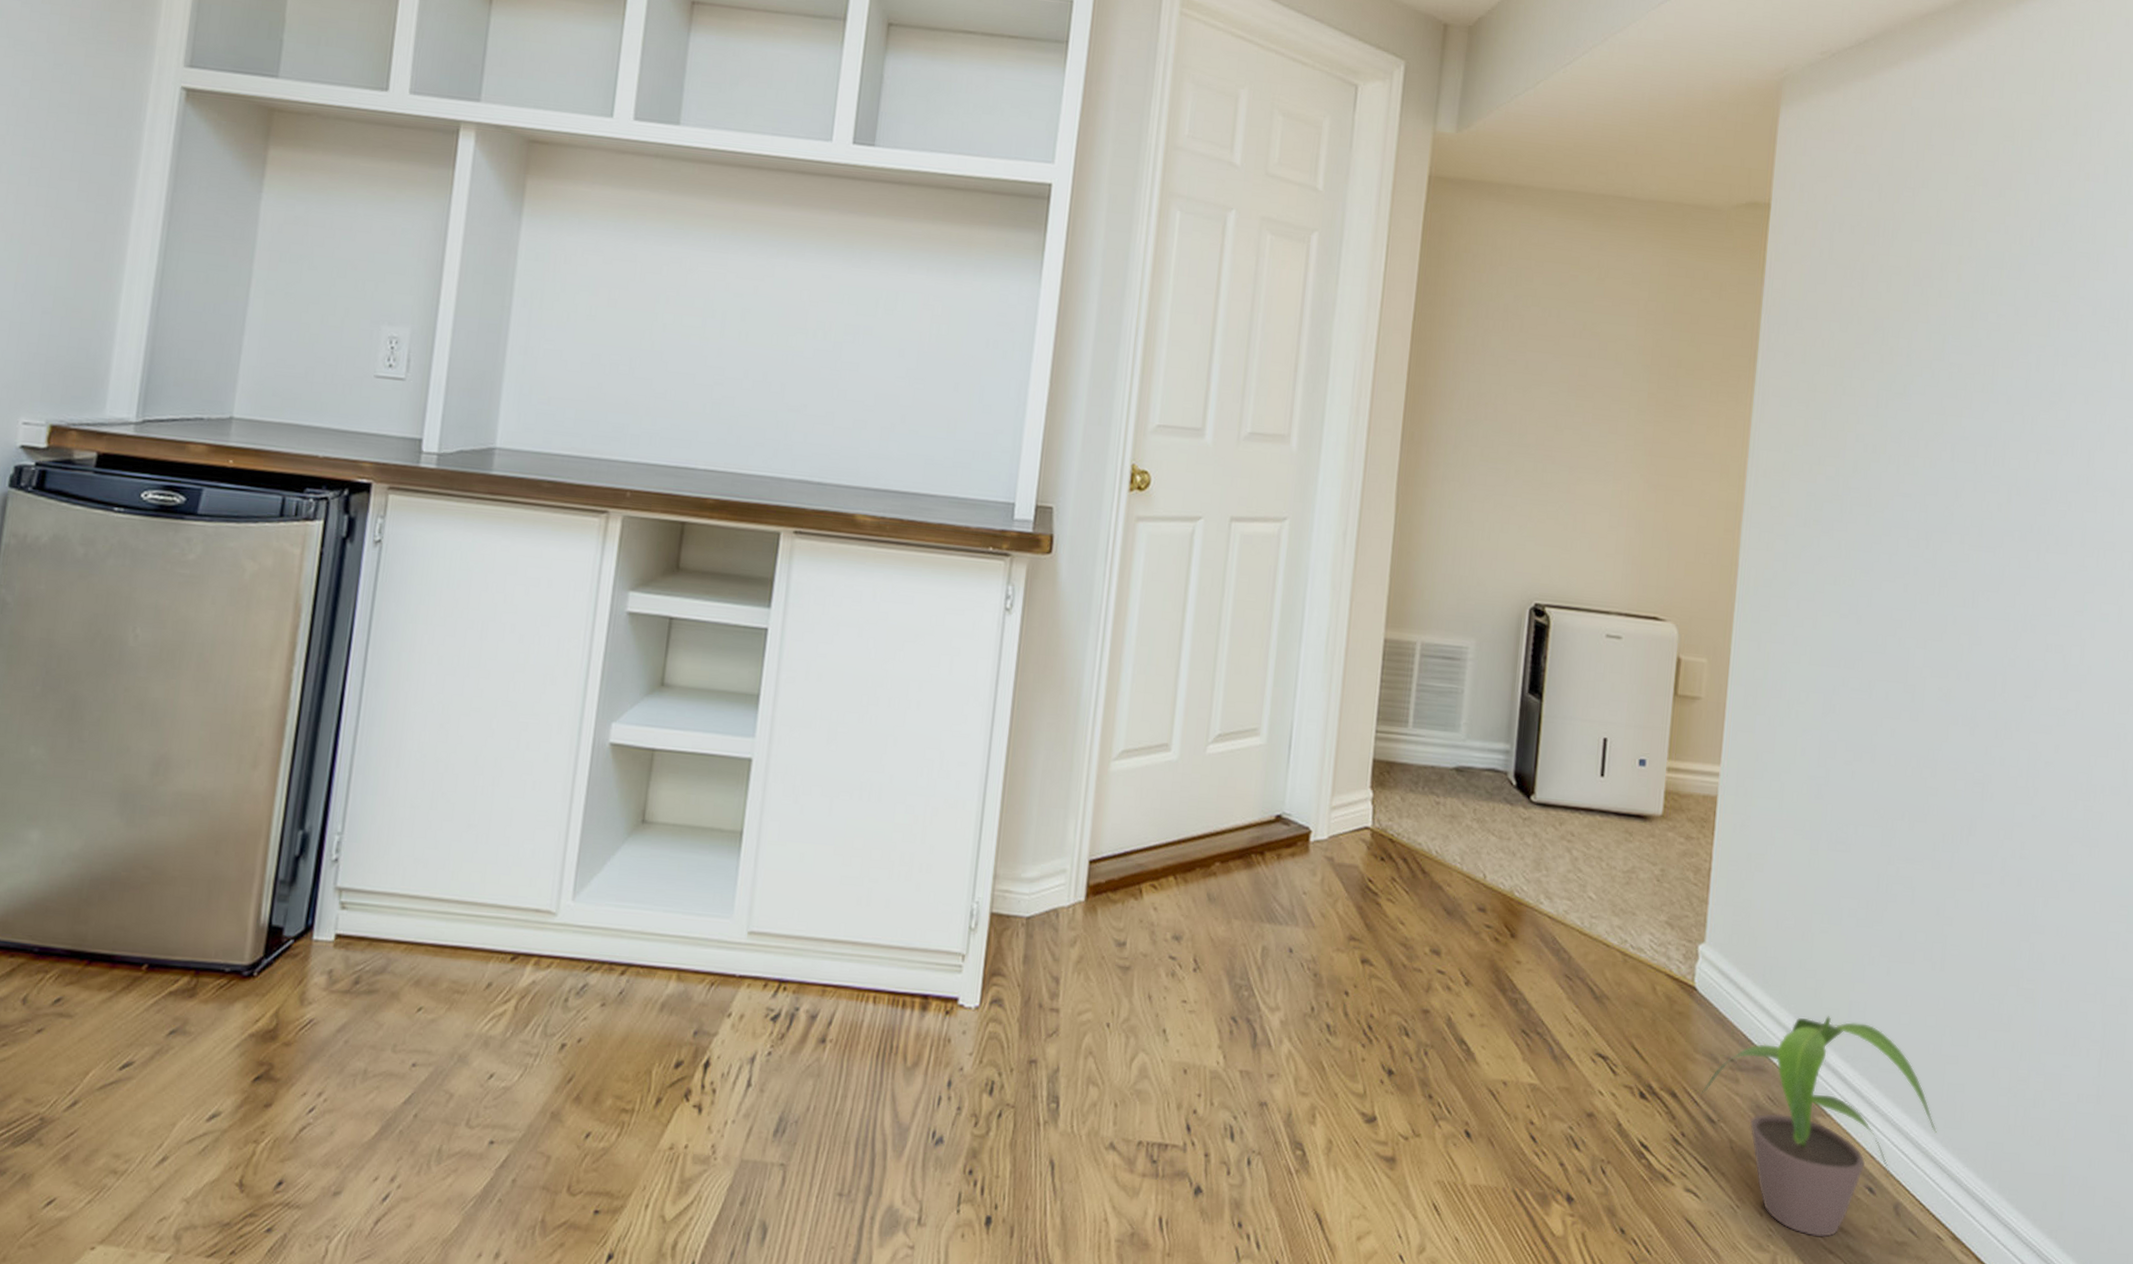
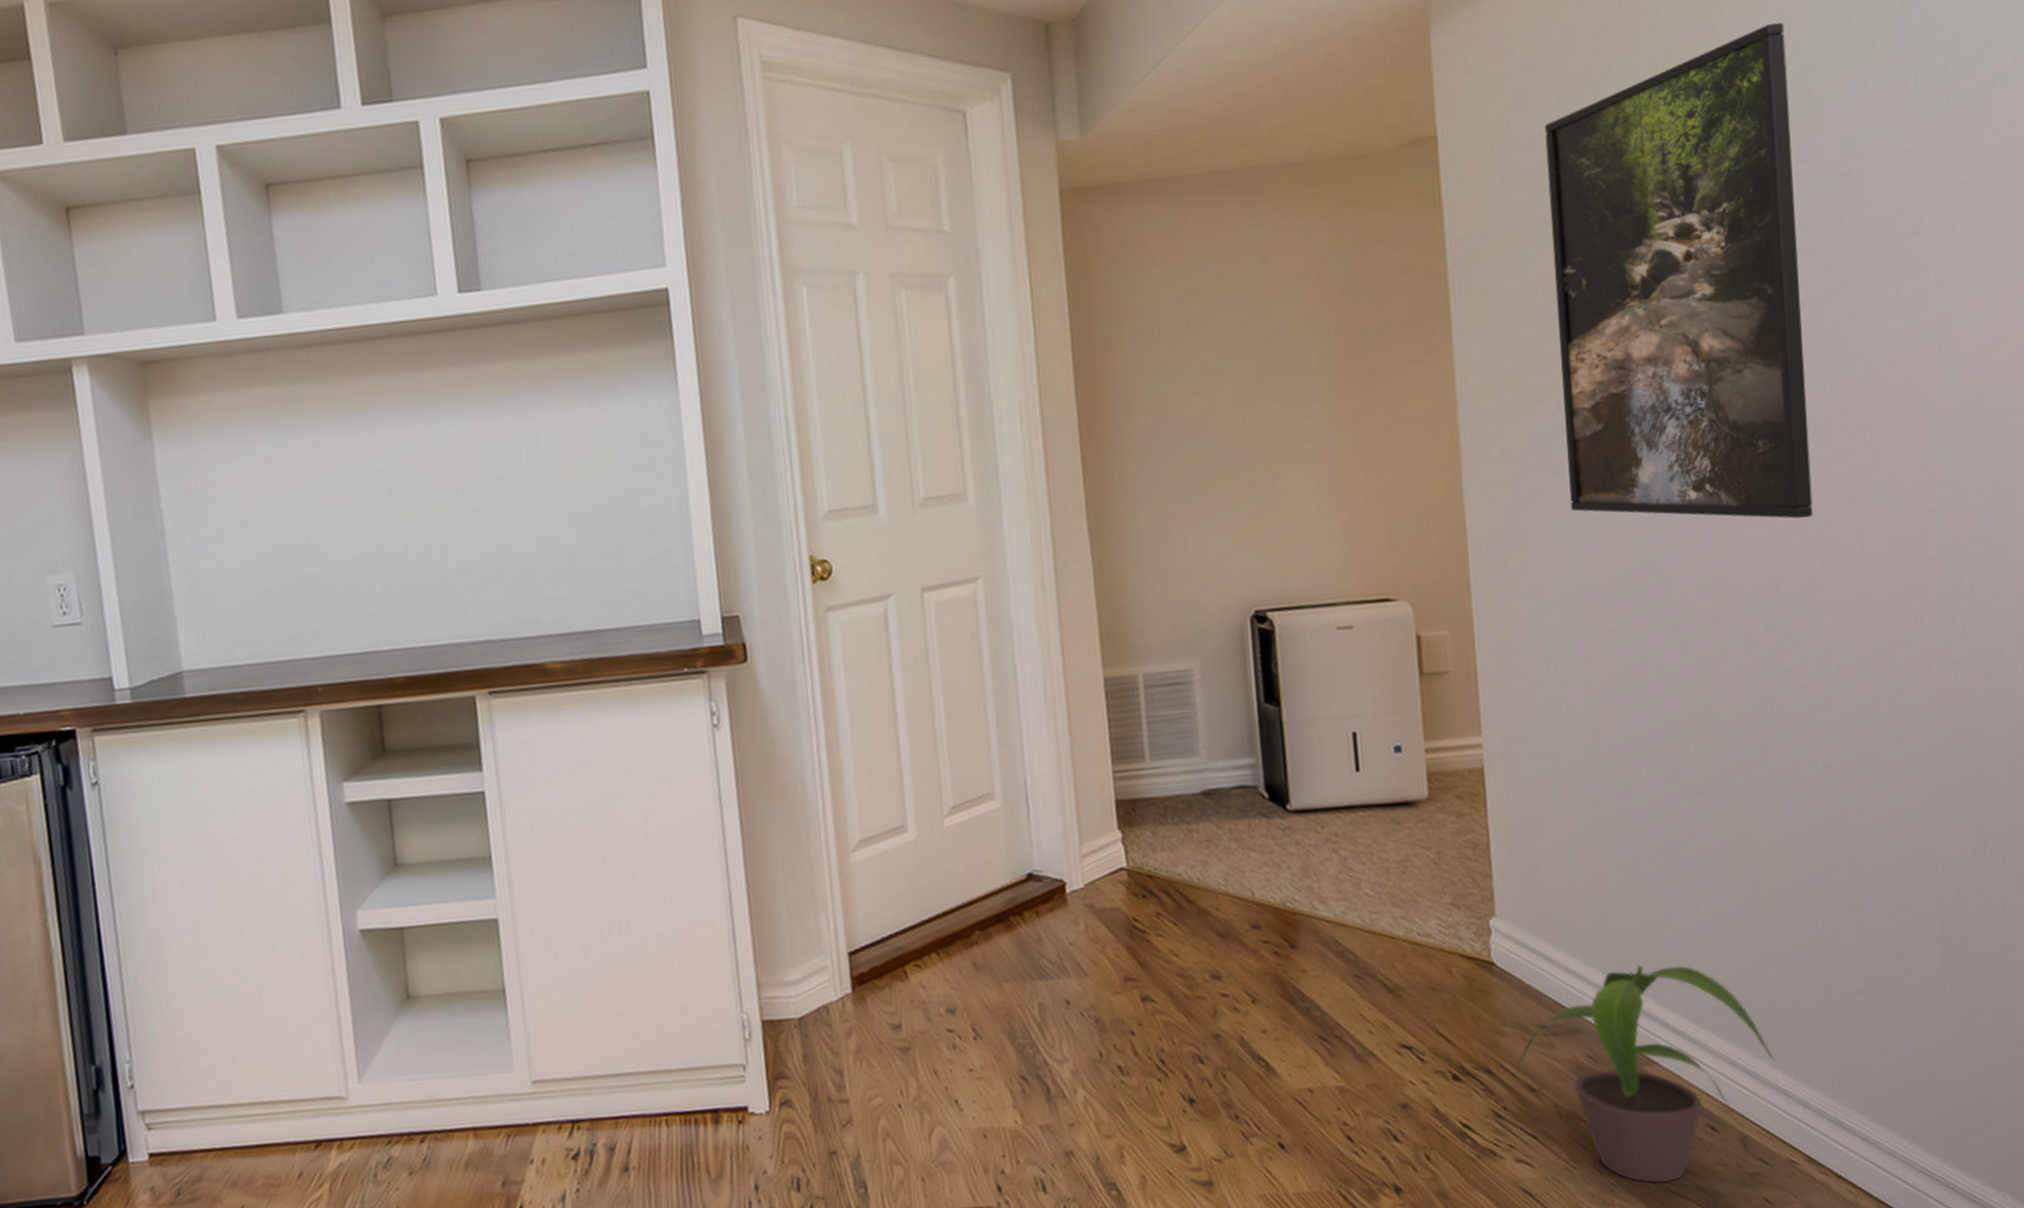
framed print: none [1834,172,2081,620] -> present [1544,22,1813,519]

